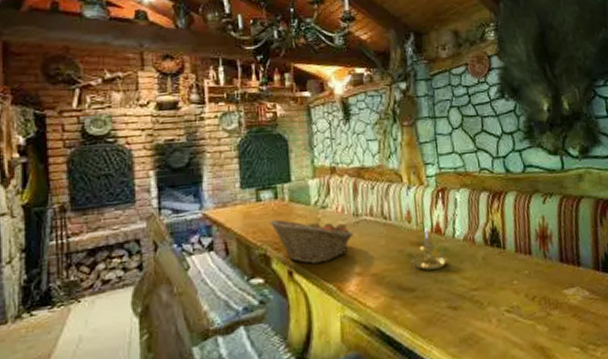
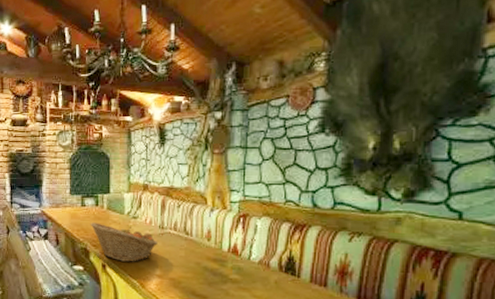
candle holder: present [411,228,447,271] -> none [207,247,239,285]

